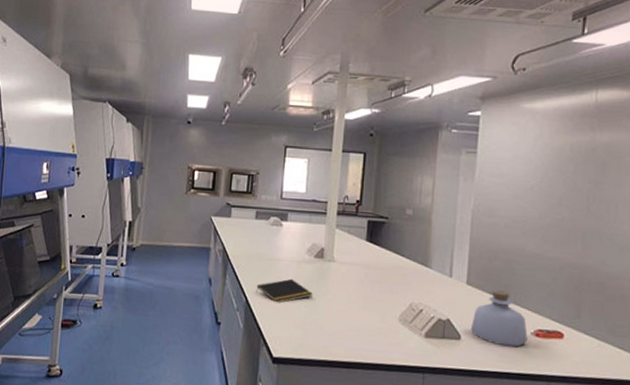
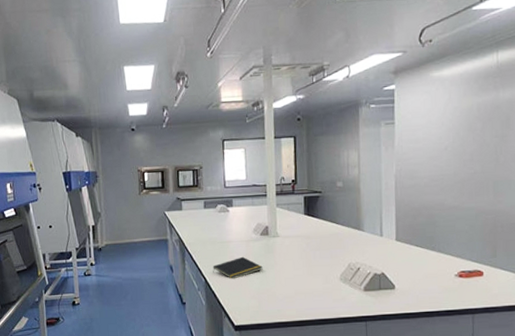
bottle: present [471,290,528,348] -> none [403,242,453,289]

